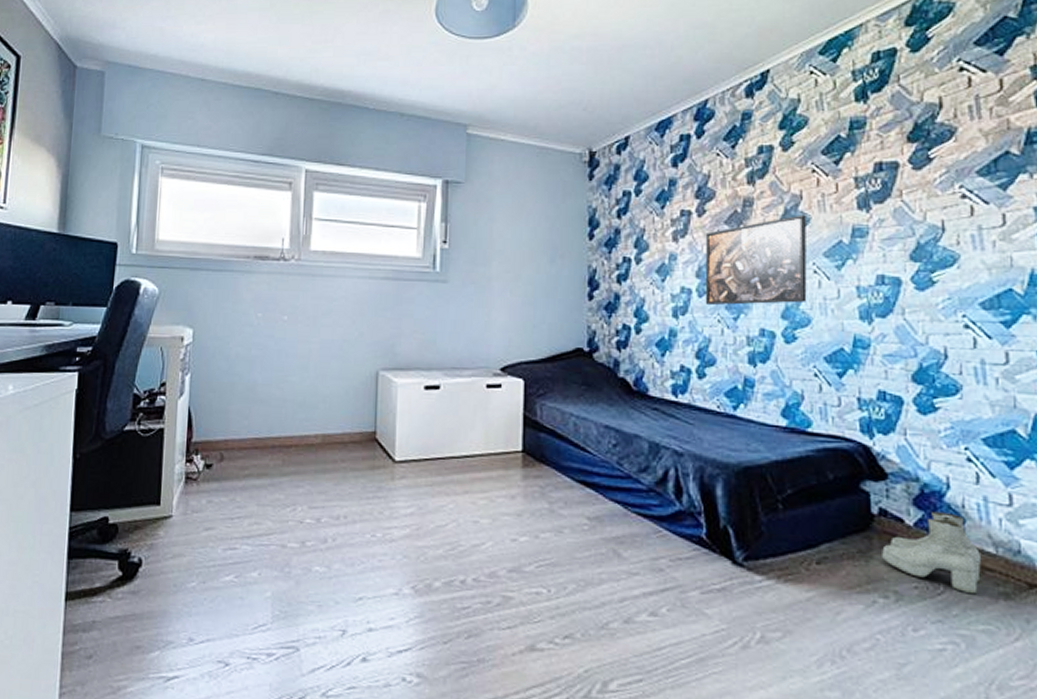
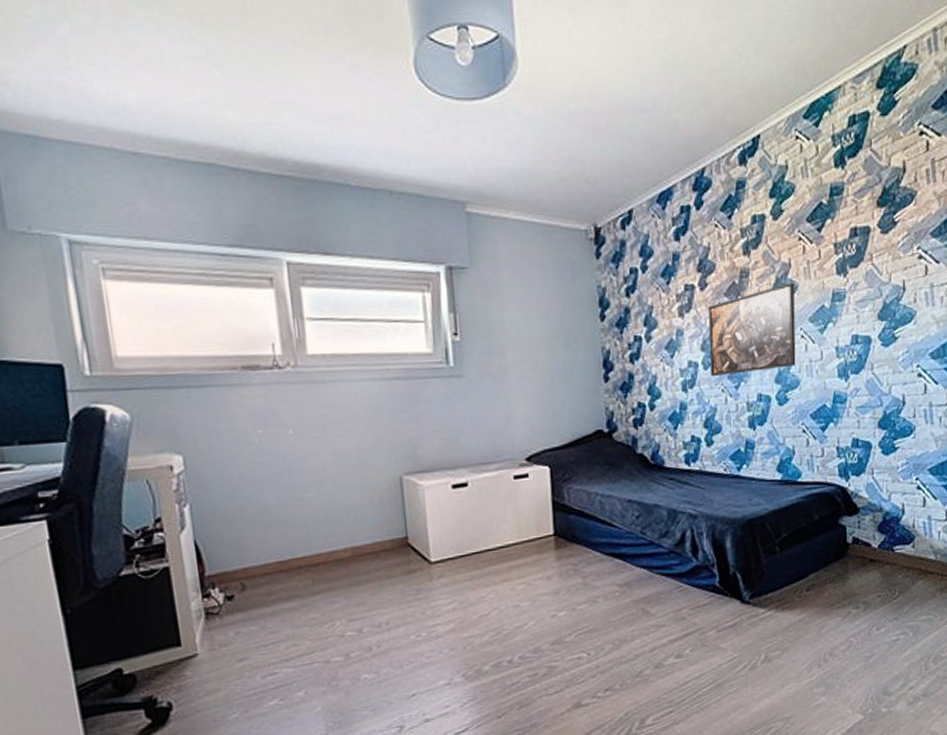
boots: present [882,511,982,595] -> none [855,533,926,594]

